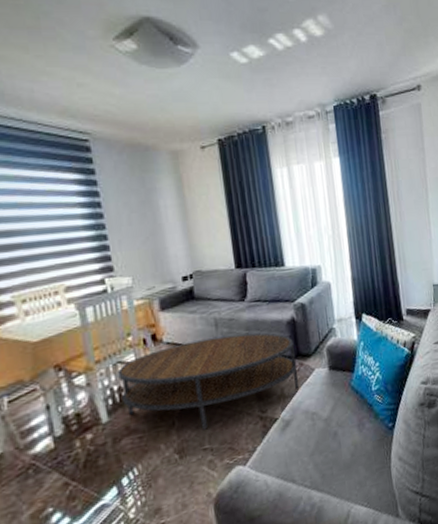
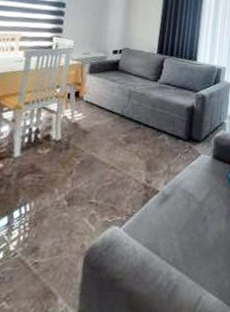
coffee table: present [117,333,300,430] -> none [36,105,189,185]

